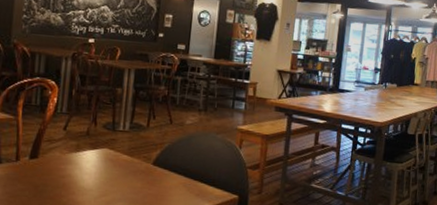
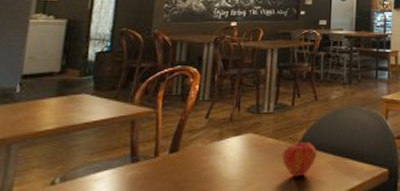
fruit: none [135,158,170,194] -> present [281,139,317,178]

